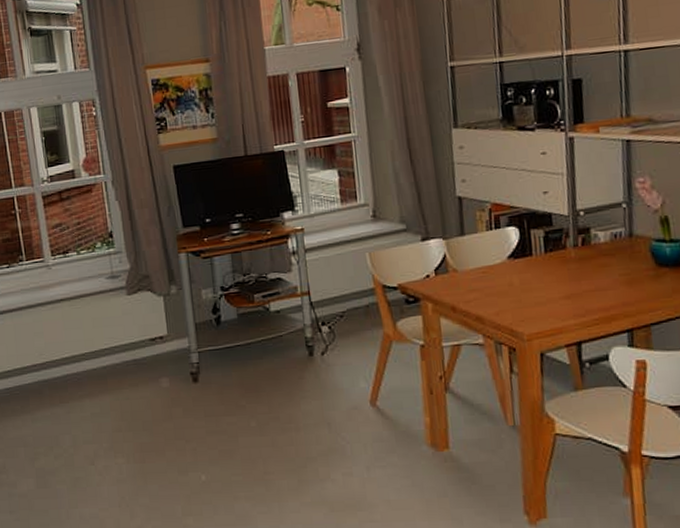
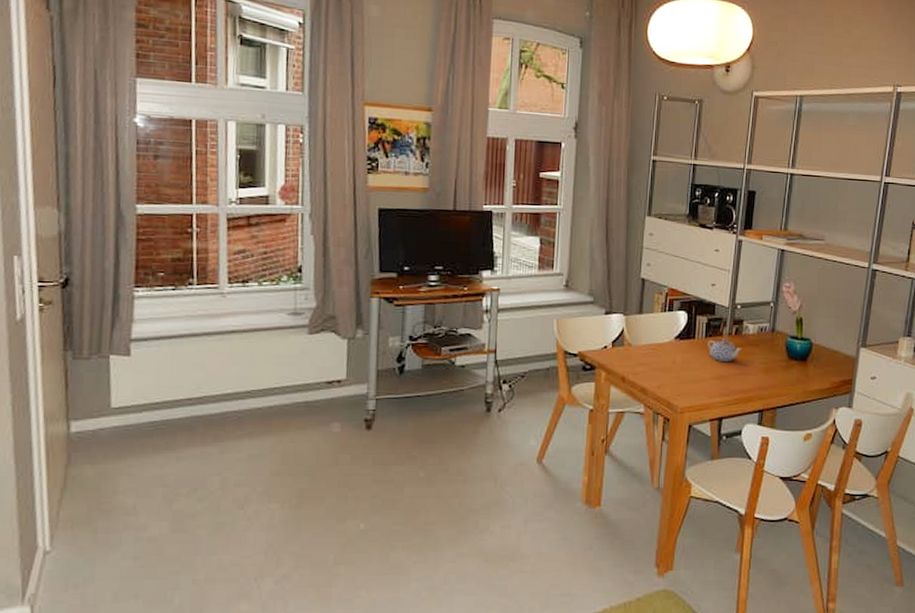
teapot: none [549,251,594,278] -> present [707,338,743,361]

